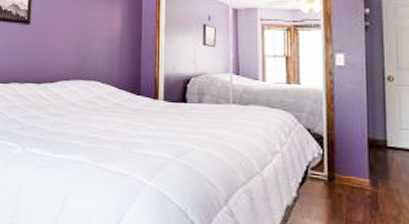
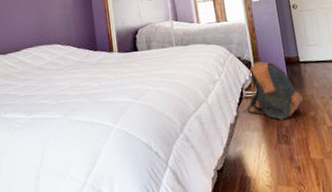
backpack: none [305,134,385,214] -> present [243,59,303,120]

